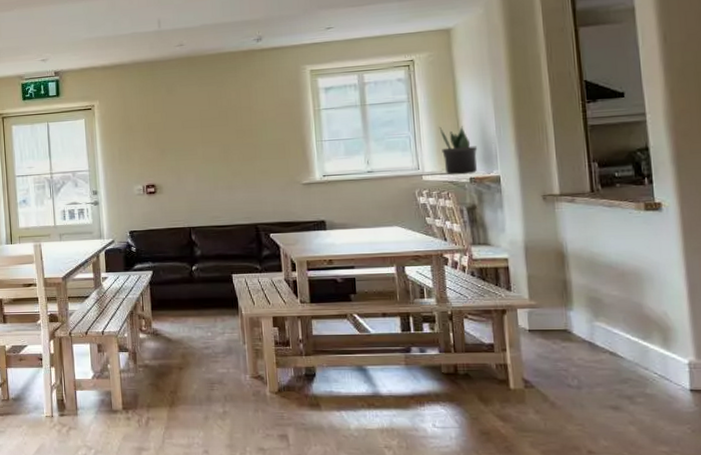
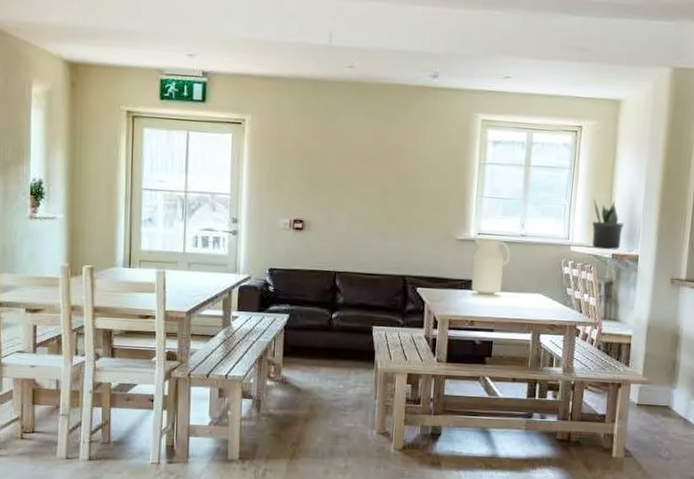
water jug: none [320,179,361,237] -> present [470,238,511,299]

